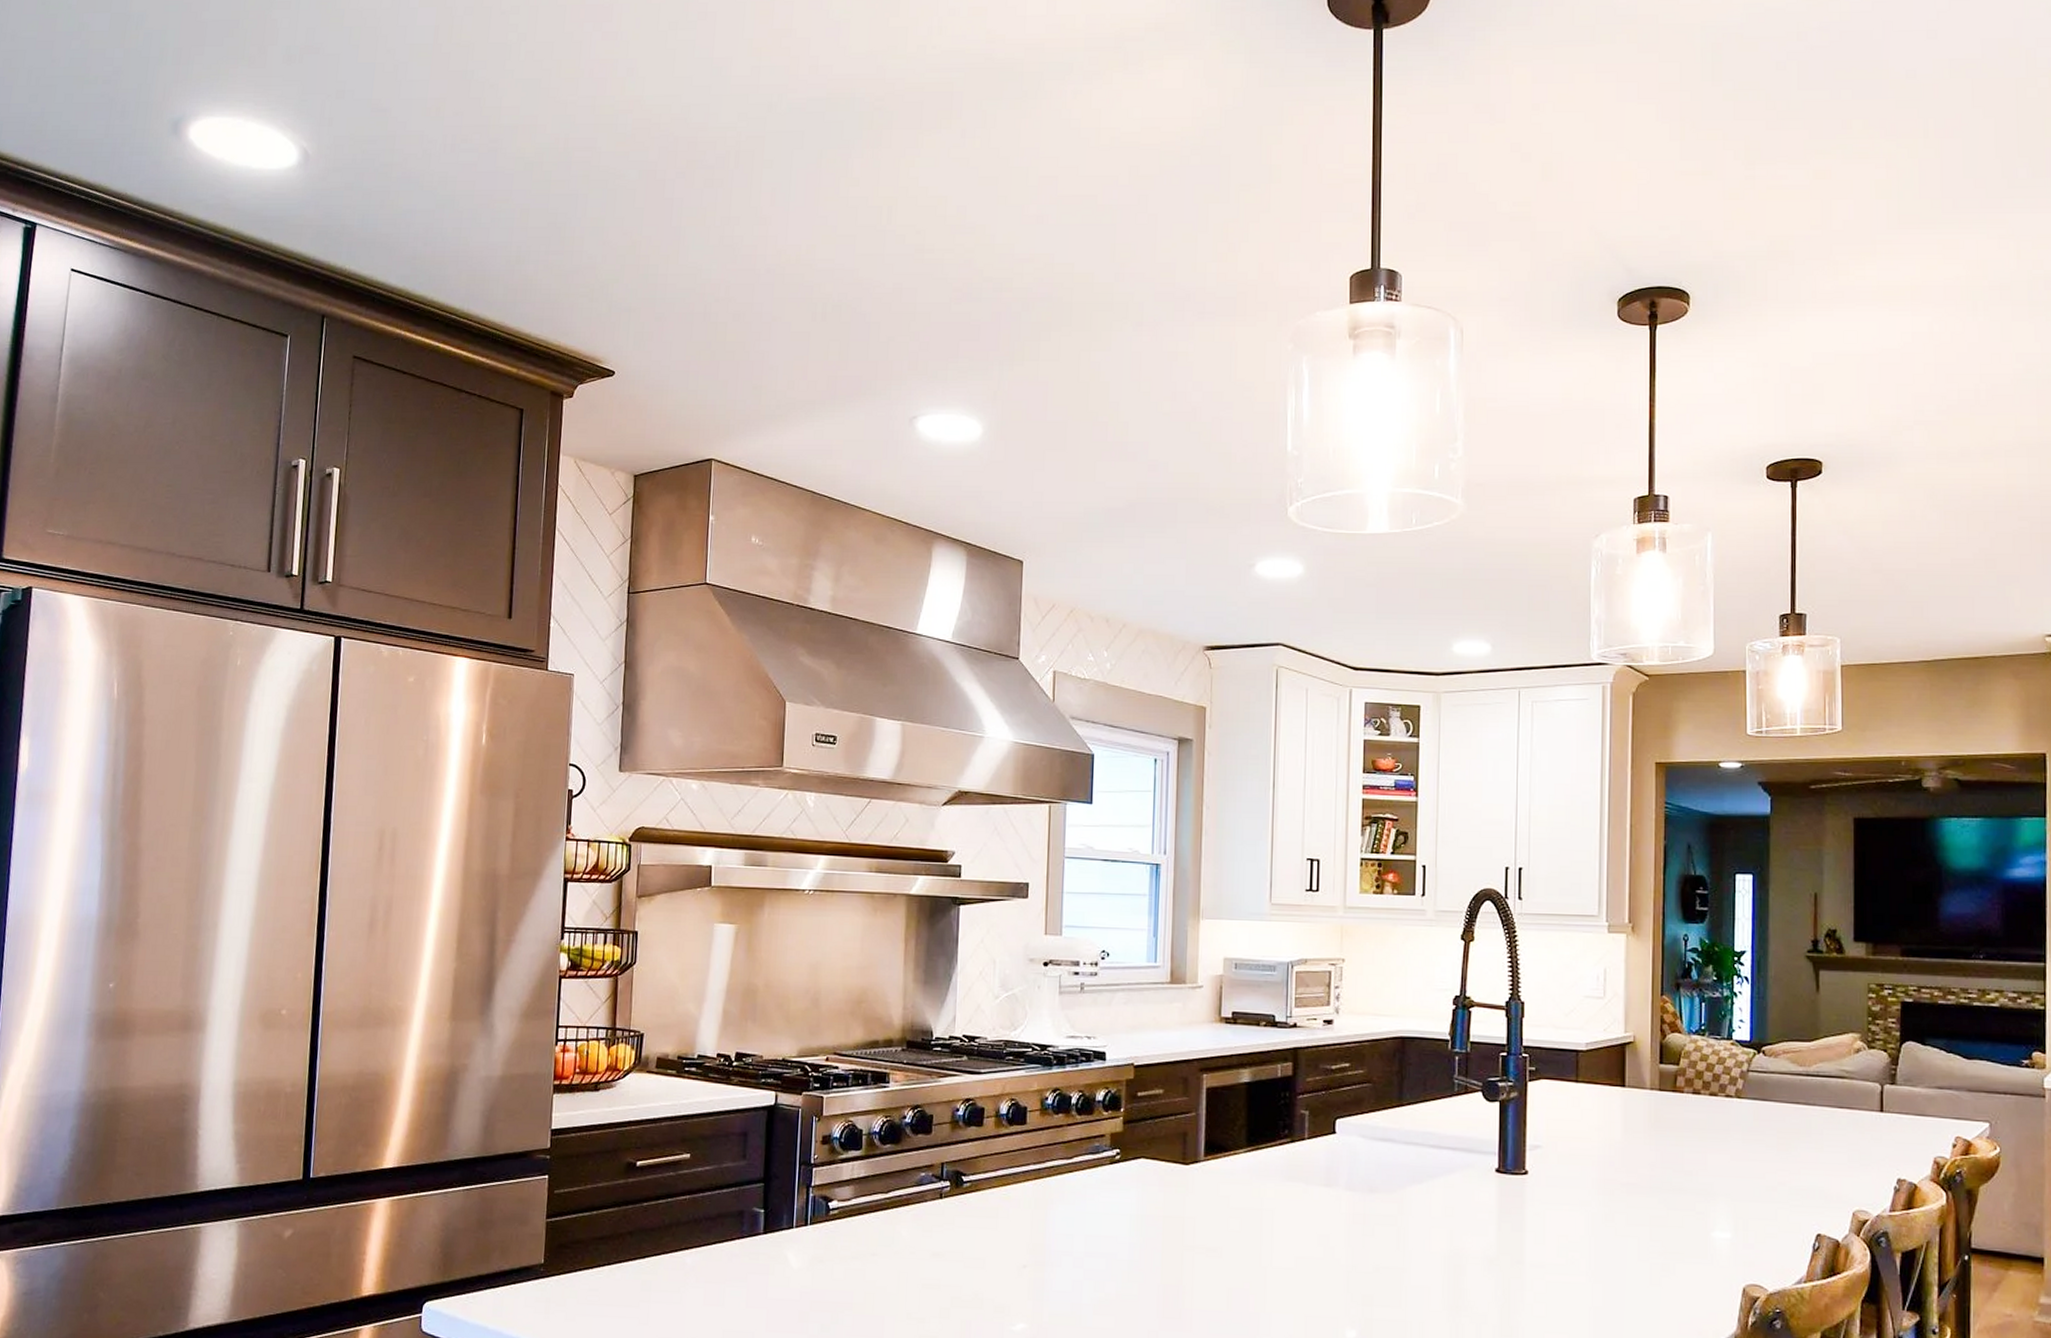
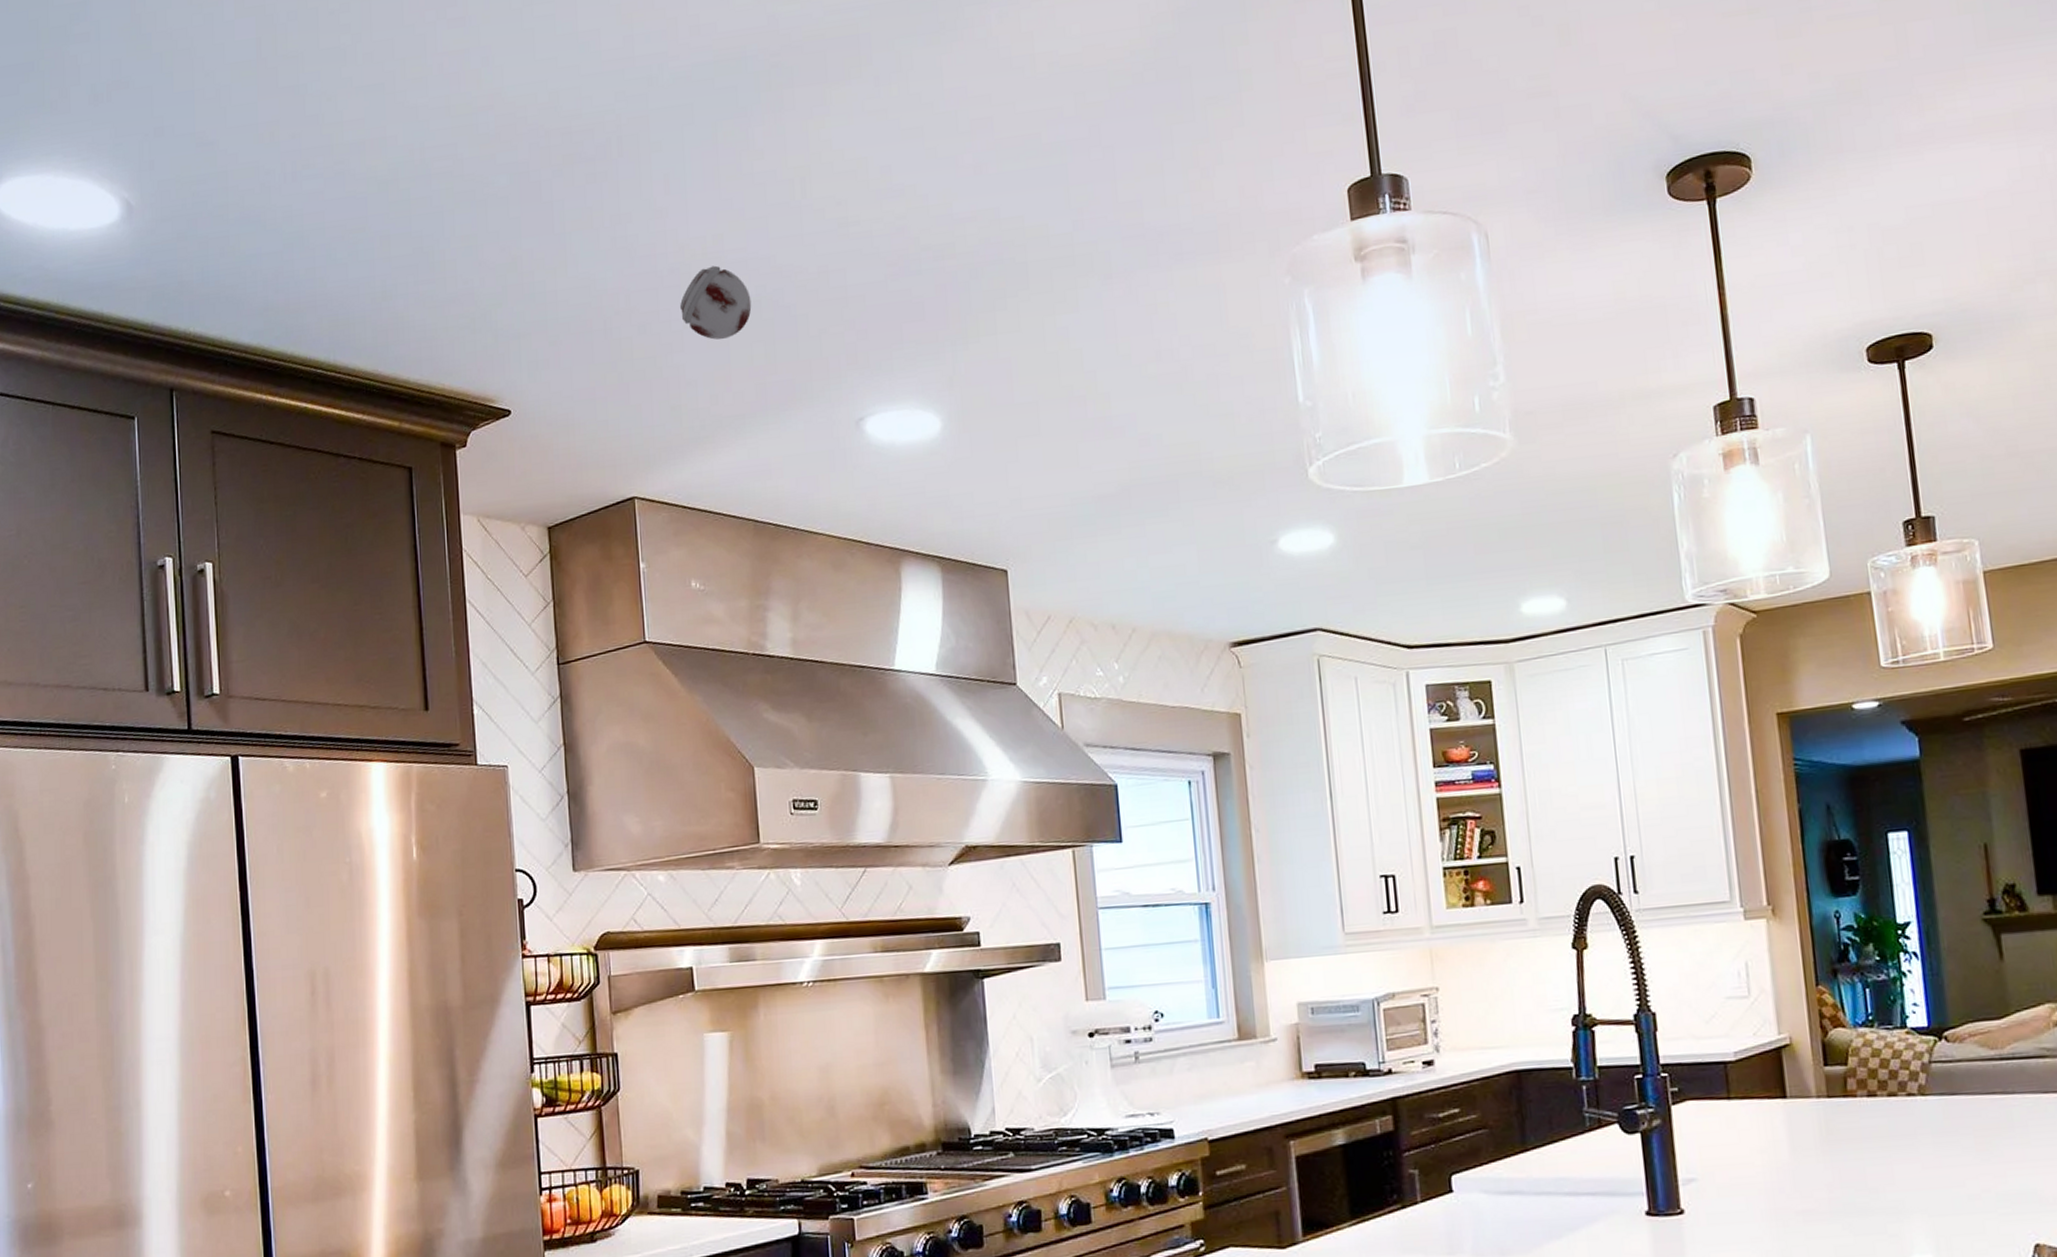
smoke detector: none [771,271,833,335] -> present [680,265,752,340]

